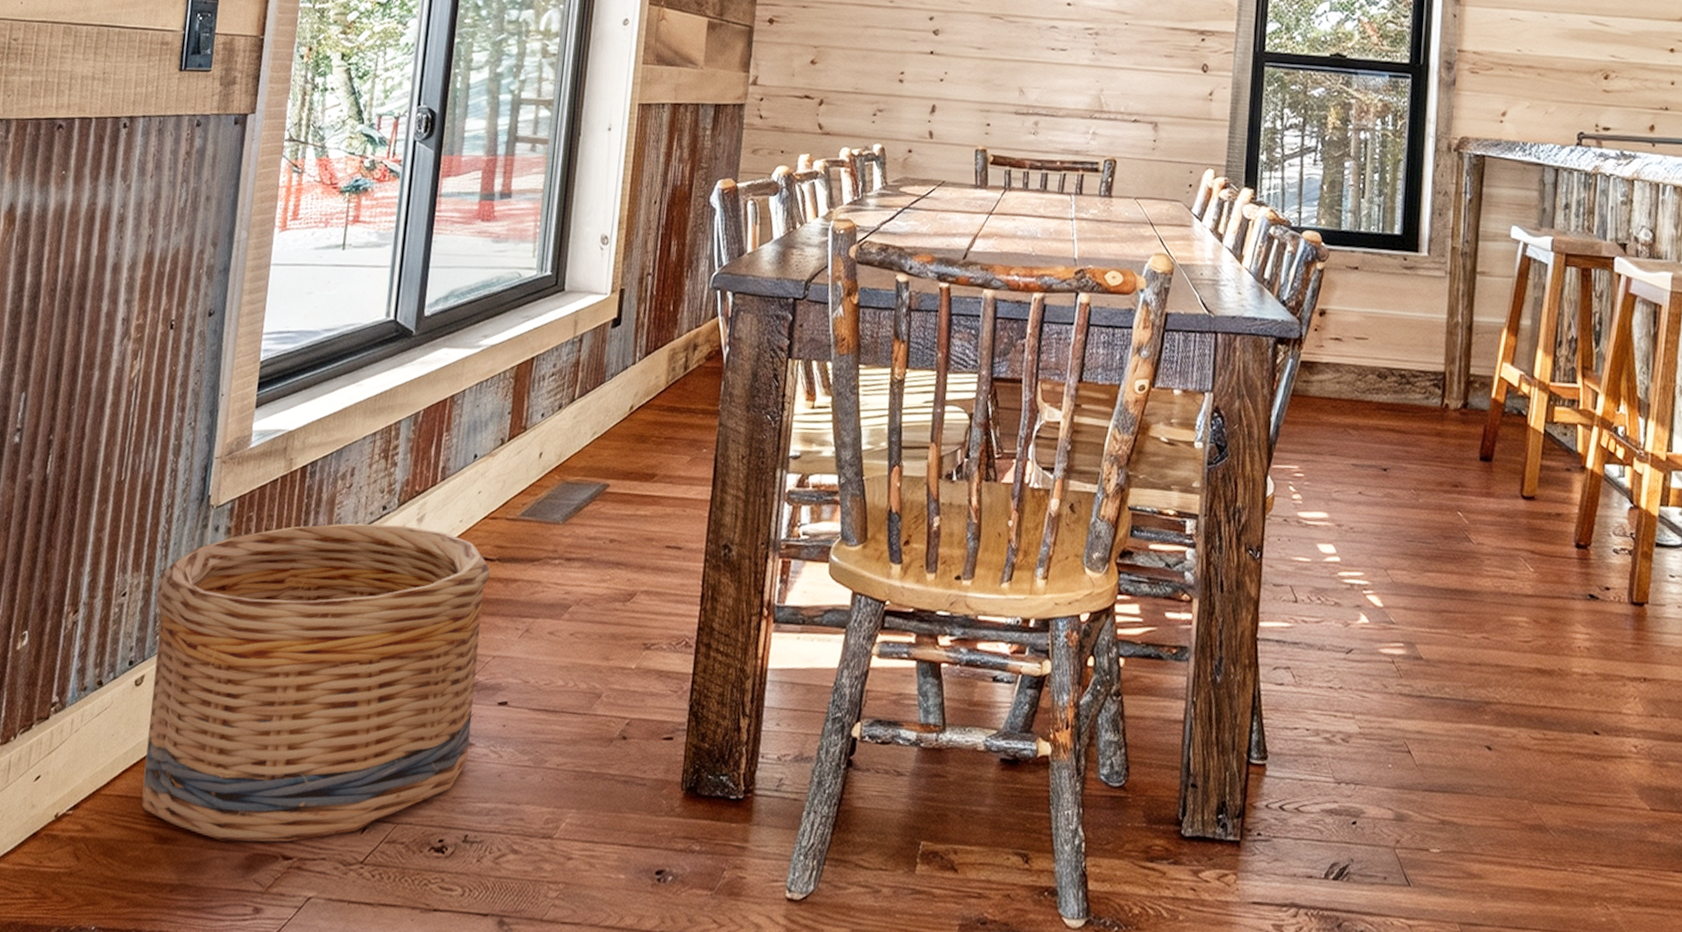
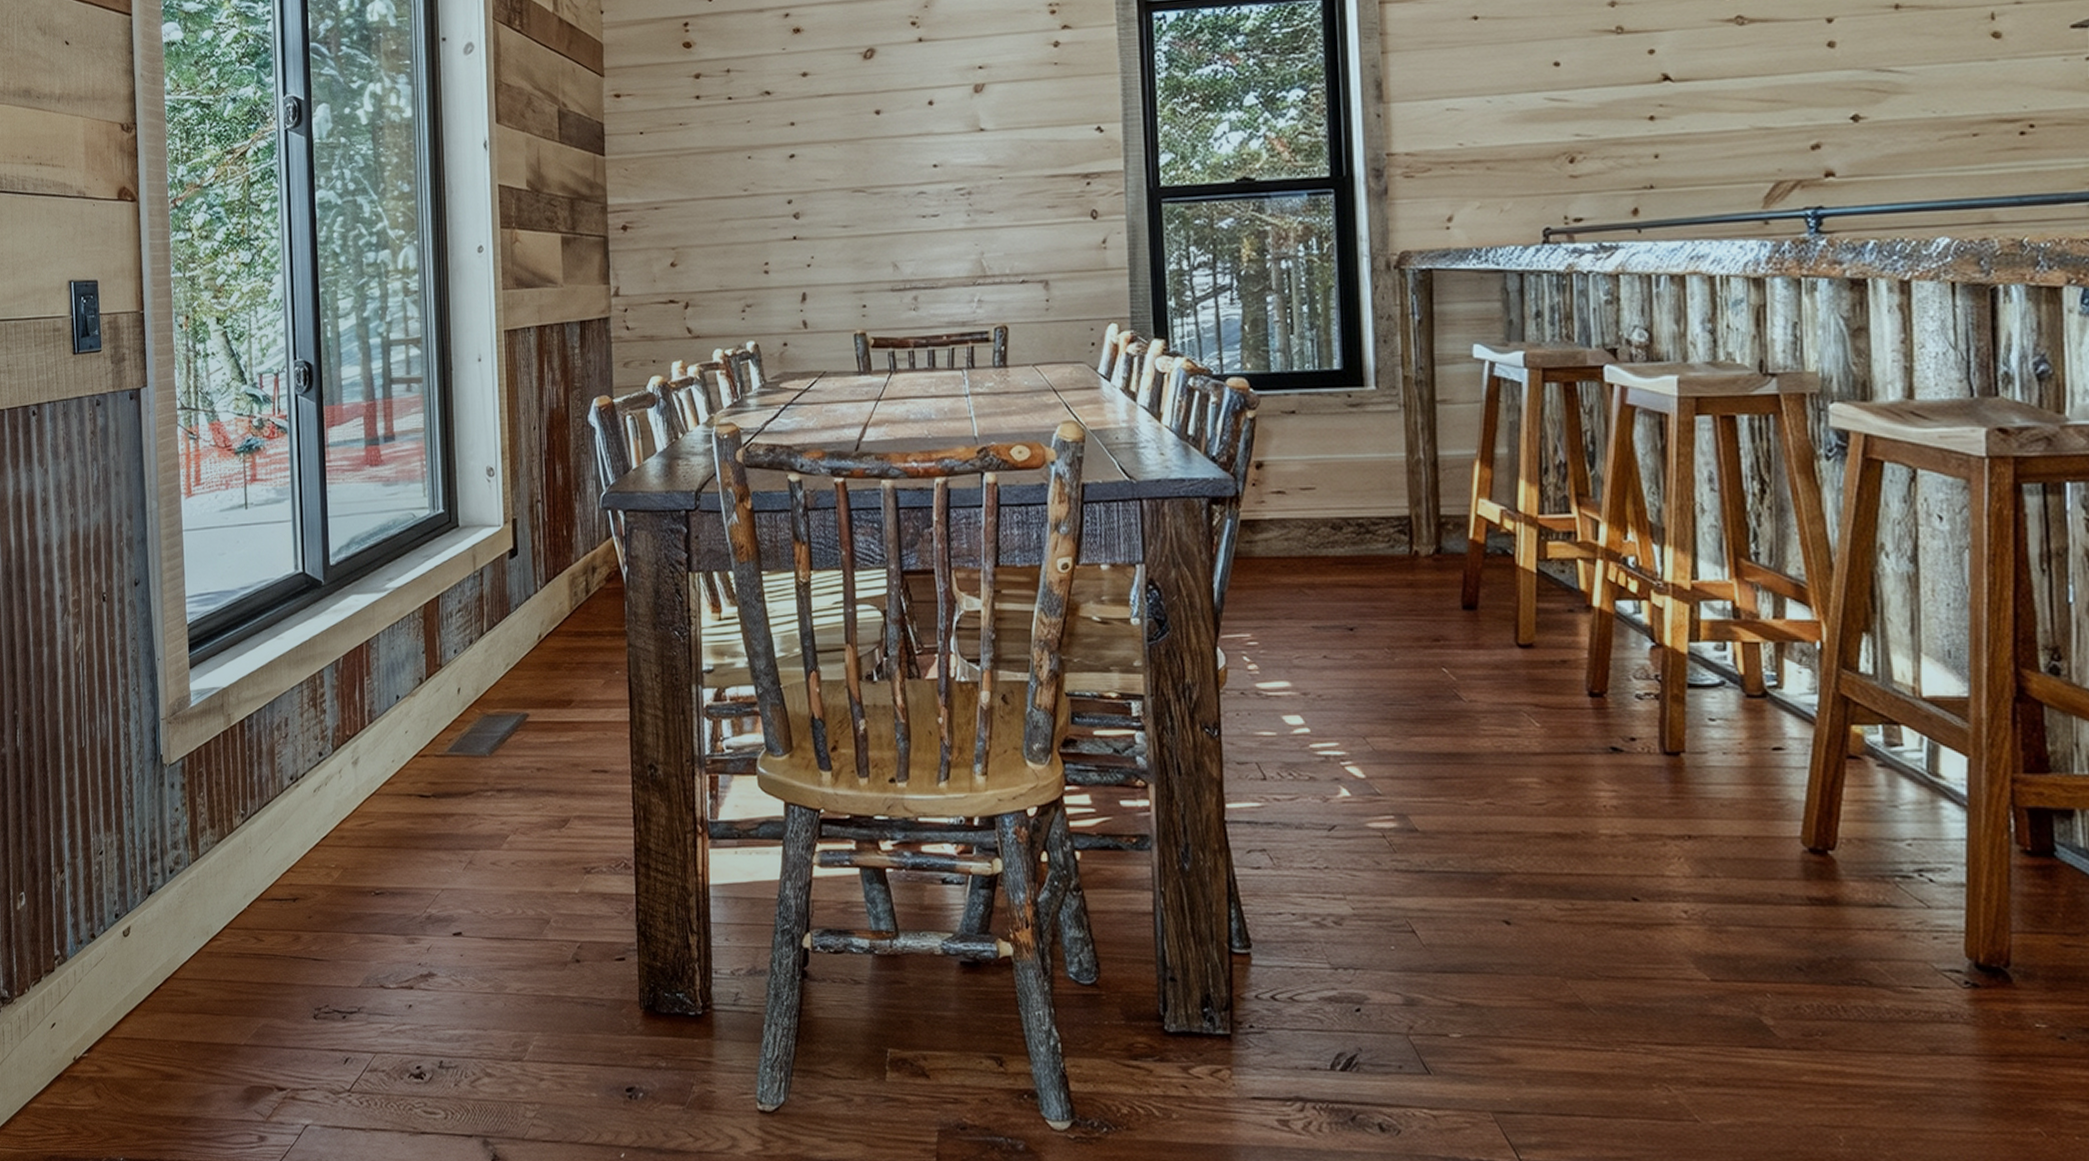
basket: present [141,523,491,842] -> none [129,769,432,1076]

